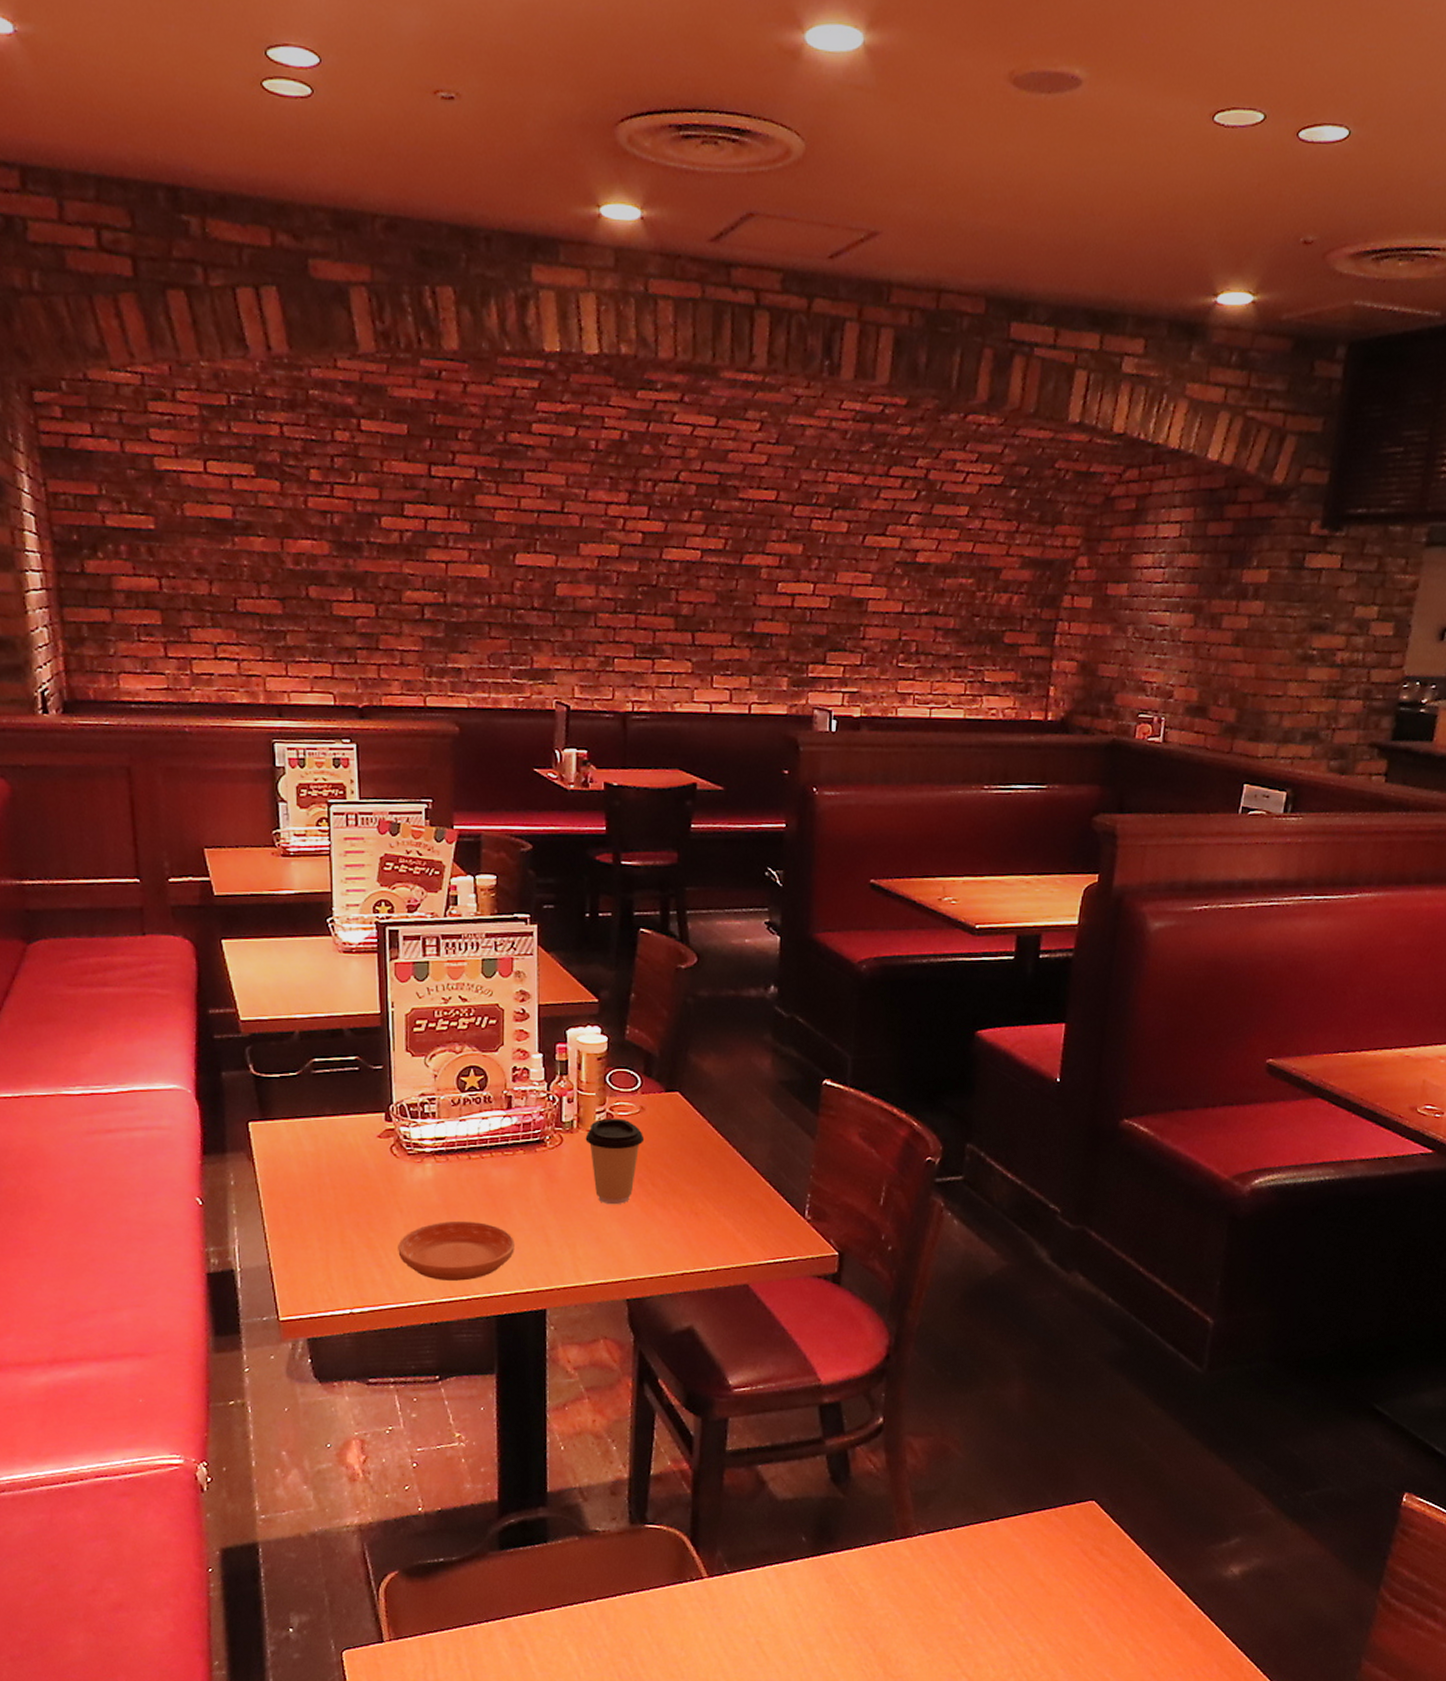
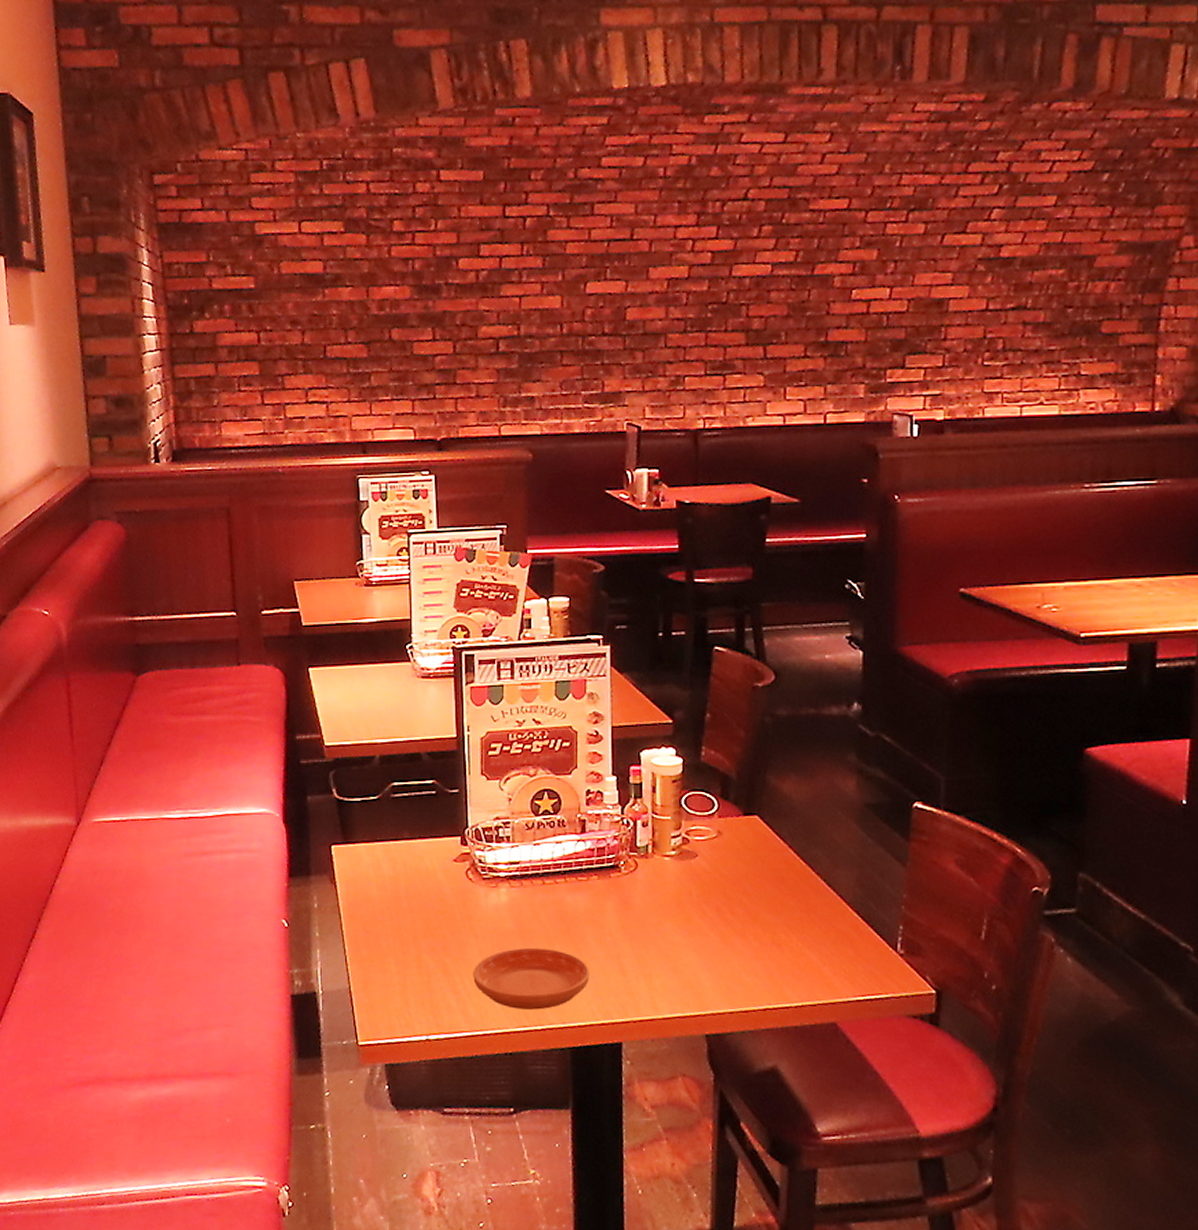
coffee cup: present [585,1118,645,1205] -> none [660,843,722,934]

